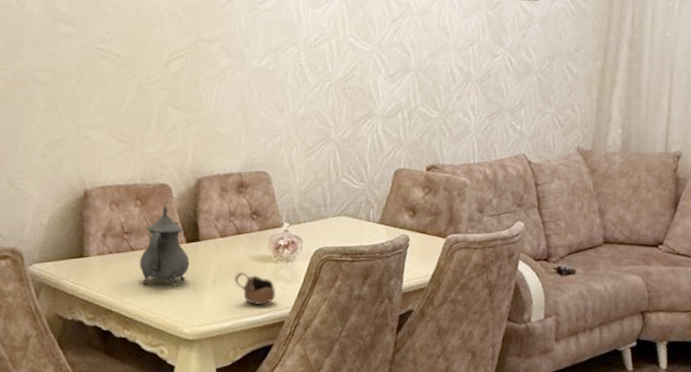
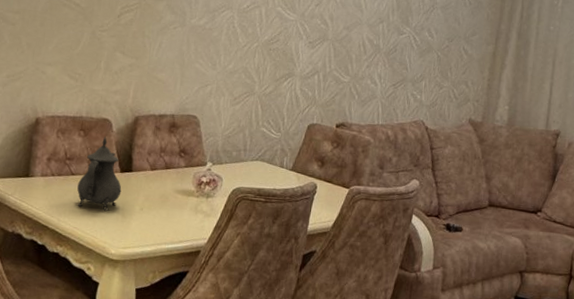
cup: present [235,272,275,306] -> none [159,202,195,235]

